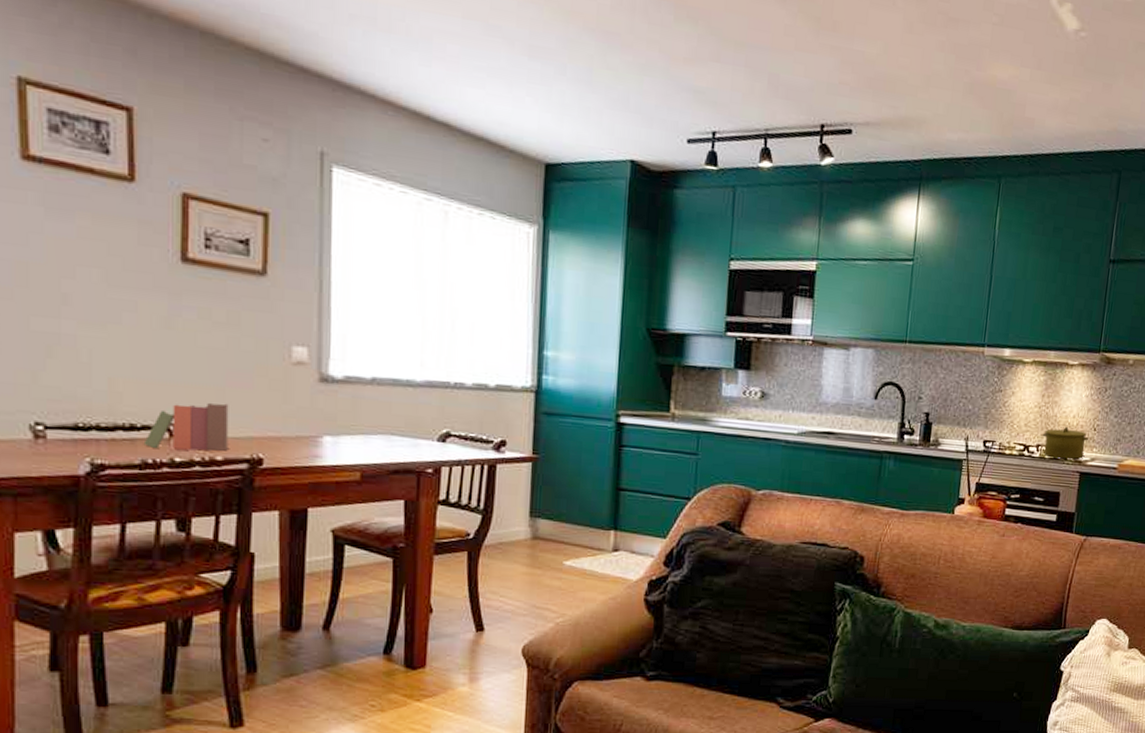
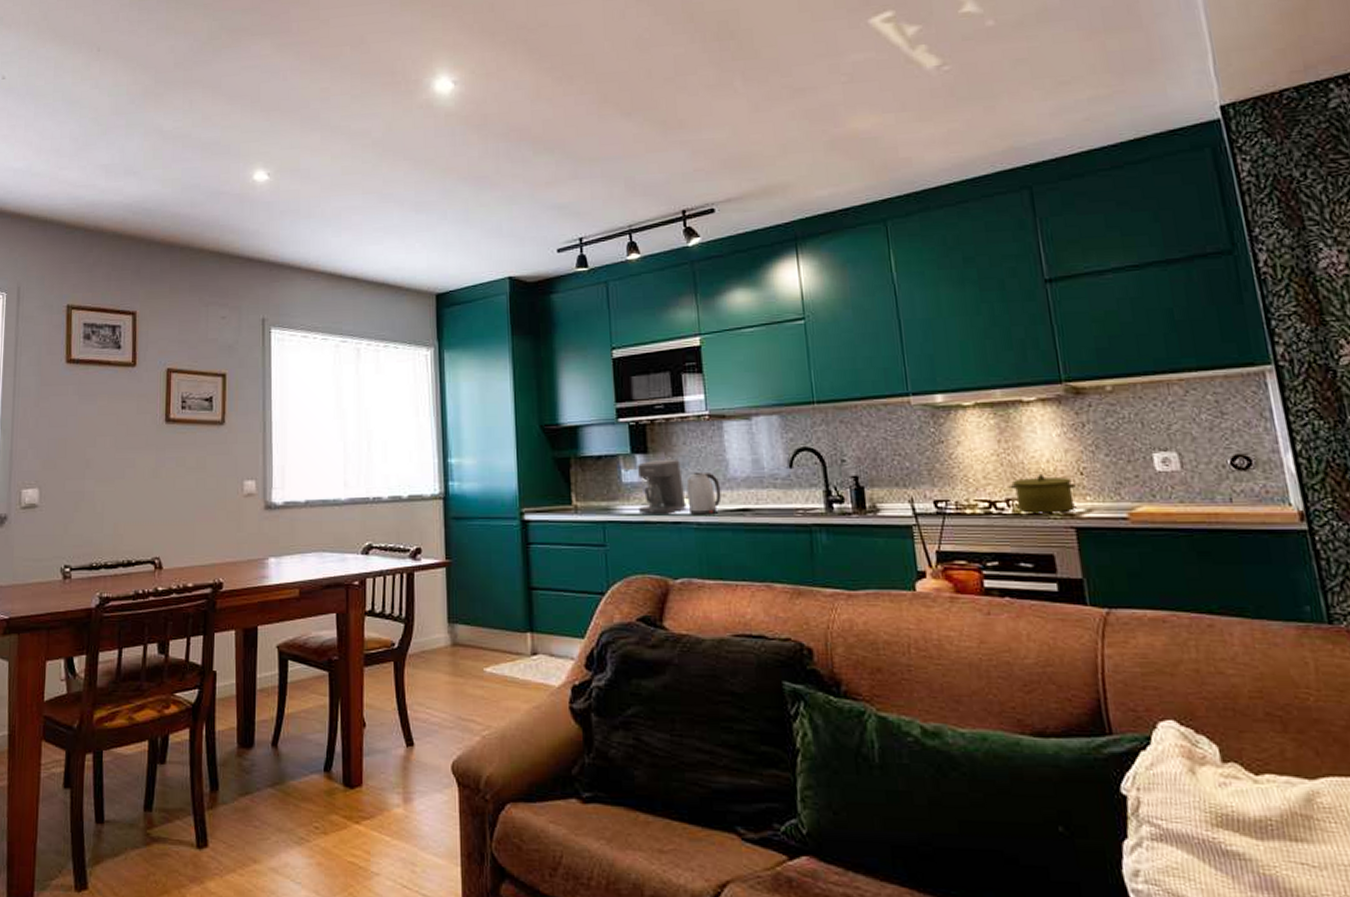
books: present [143,402,229,452] -> none [136,536,197,581]
coffee maker: none [733,377,779,430] -> present [636,460,687,514]
kettle: none [780,393,812,435] -> present [686,471,722,515]

